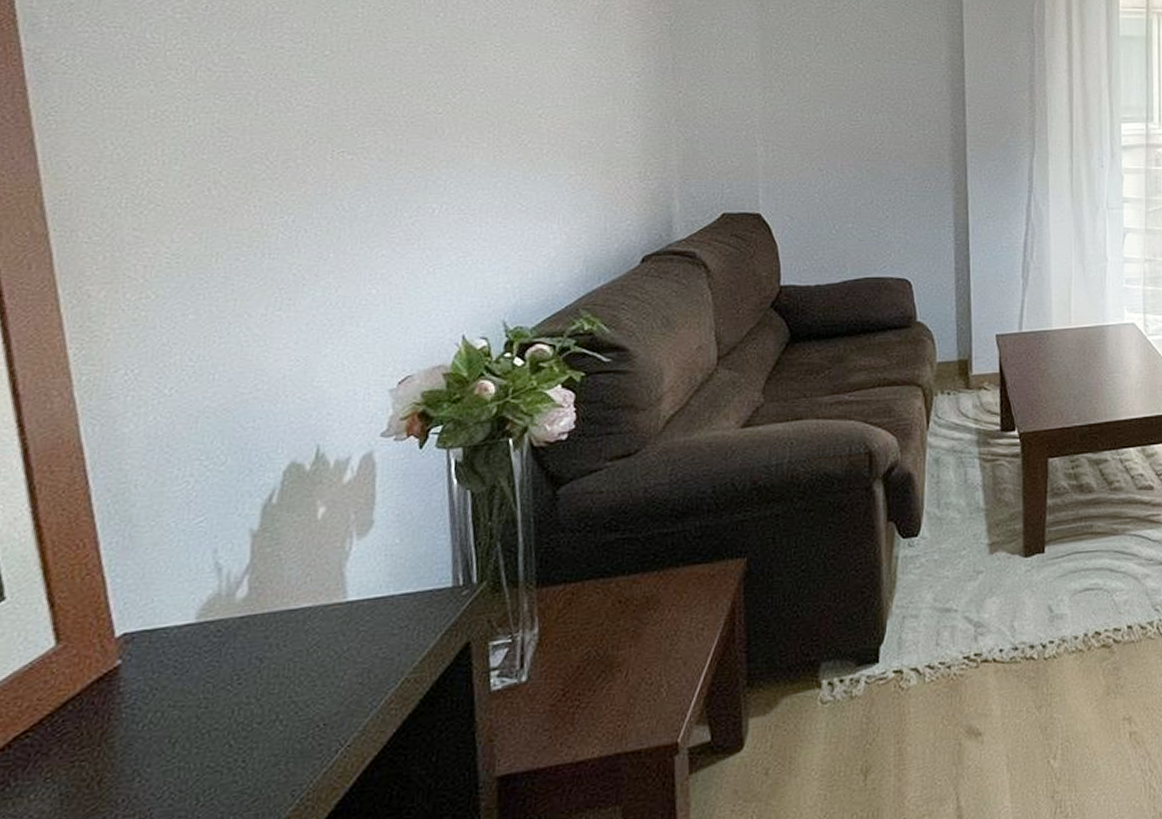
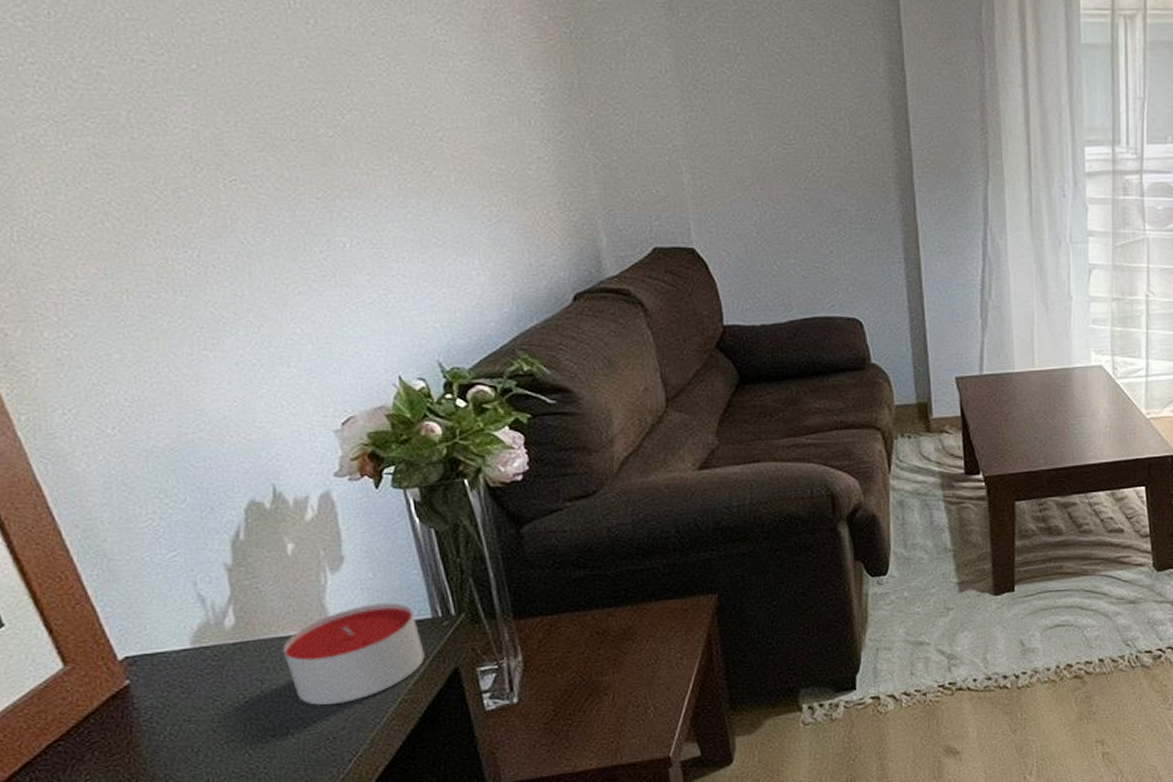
candle: none [290,570,438,687] -> present [282,602,425,705]

